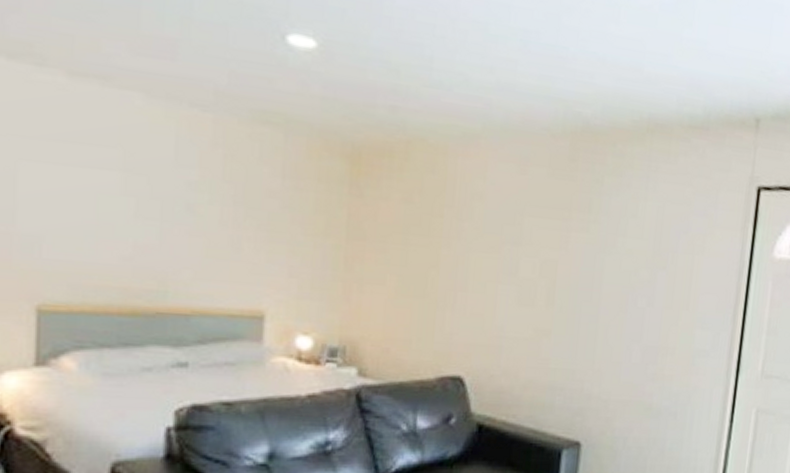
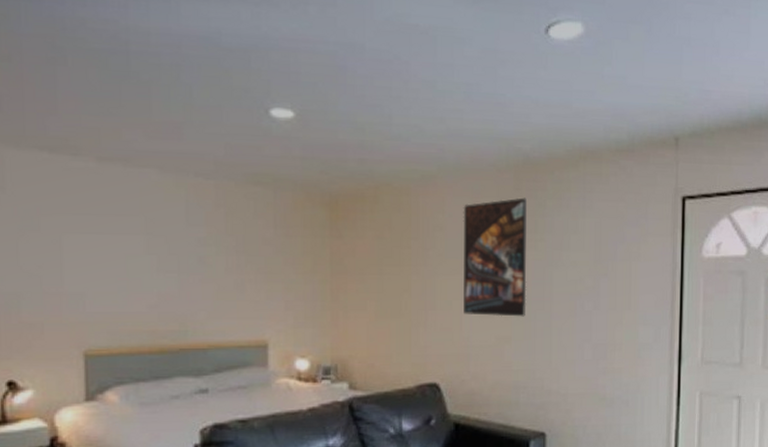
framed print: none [499,170,582,308] -> present [463,197,527,317]

